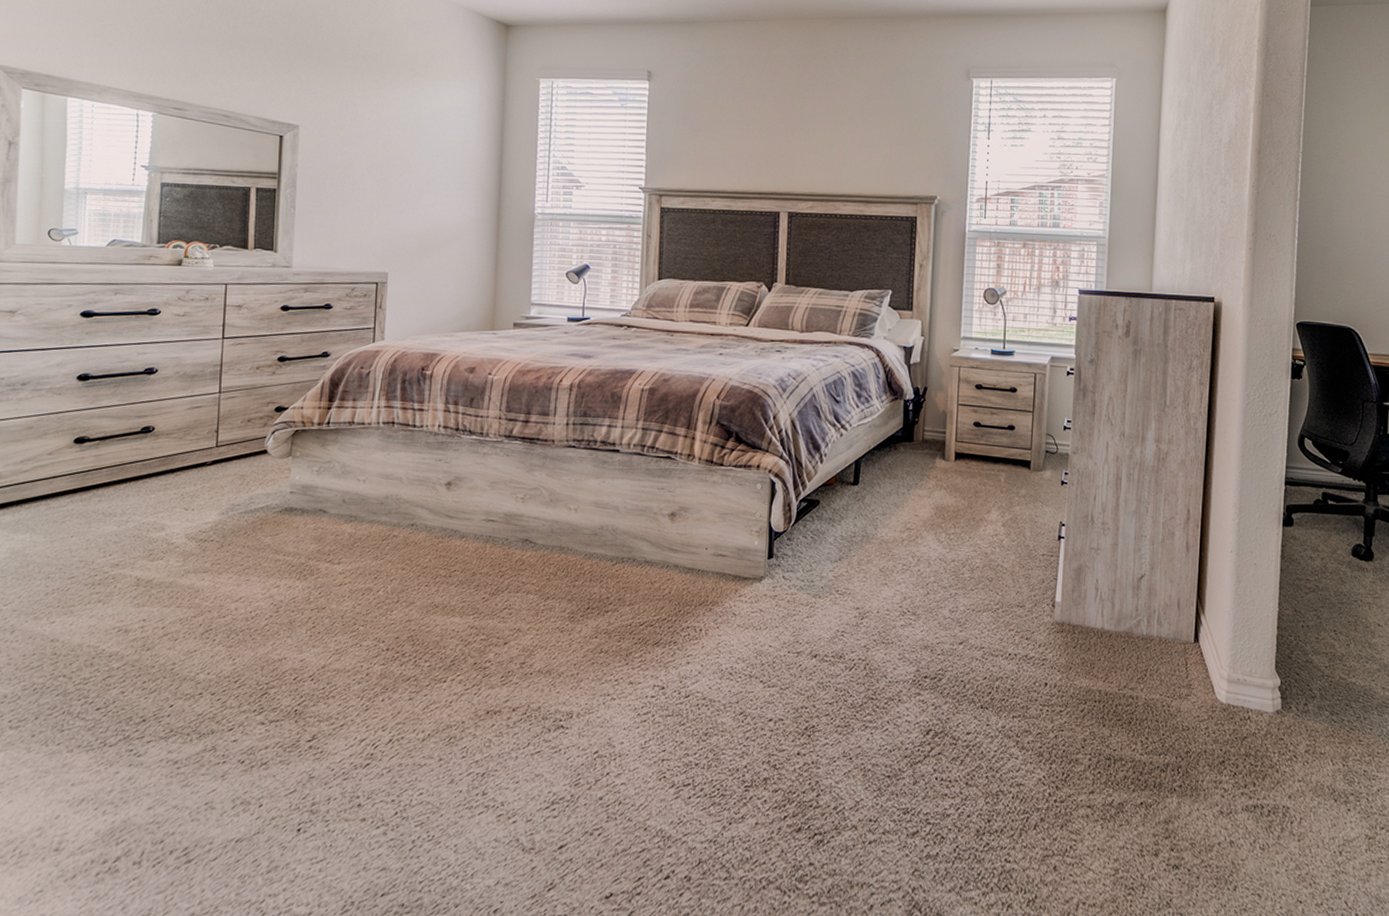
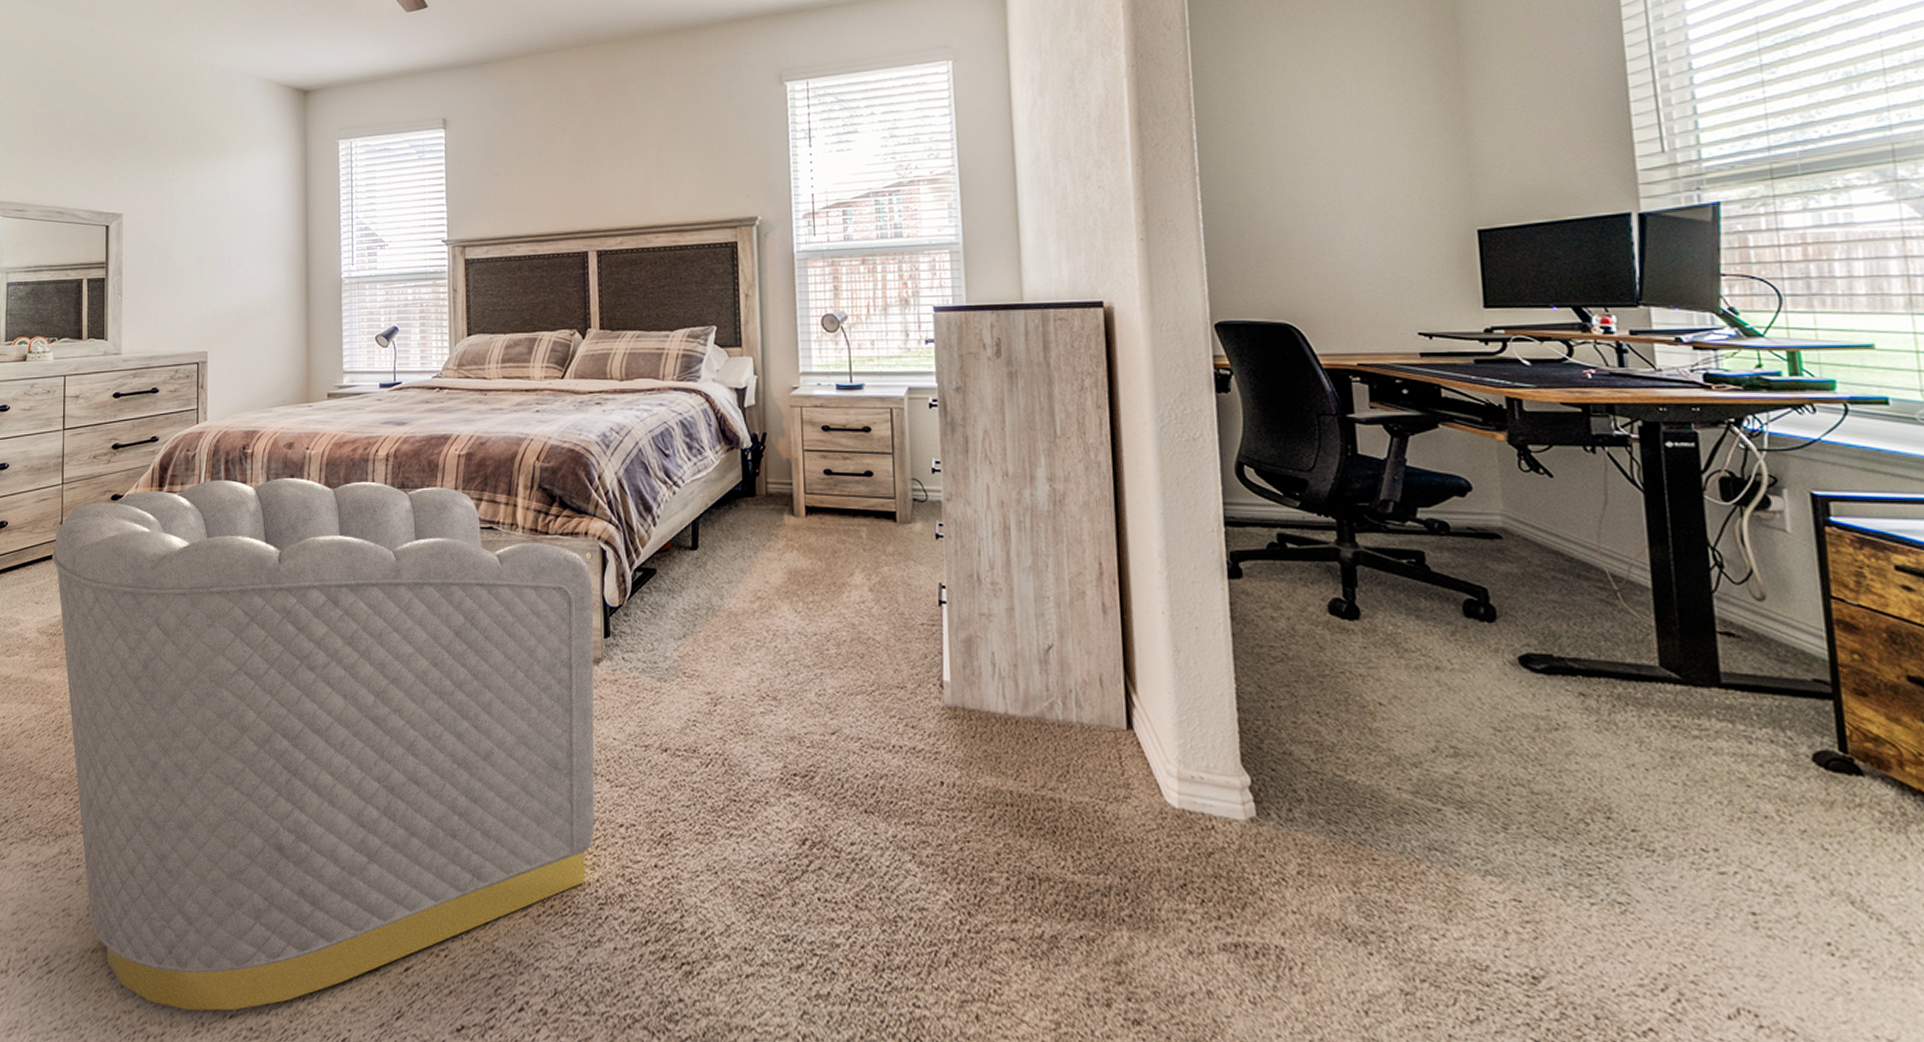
armchair: none [204,398,761,892] -> present [51,478,595,1011]

